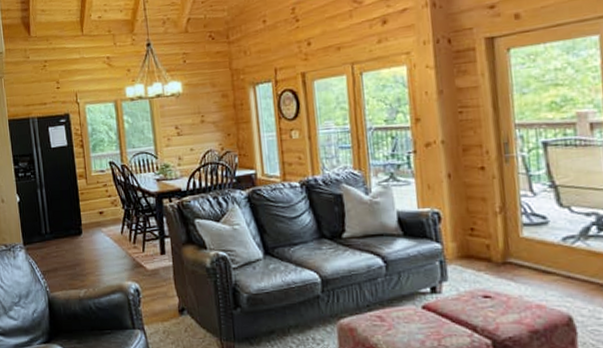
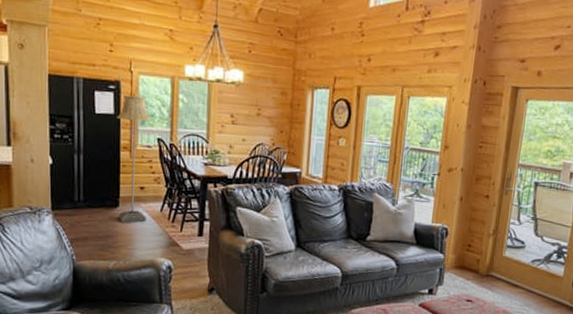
floor lamp: none [70,124,110,250] -> present [117,95,152,223]

